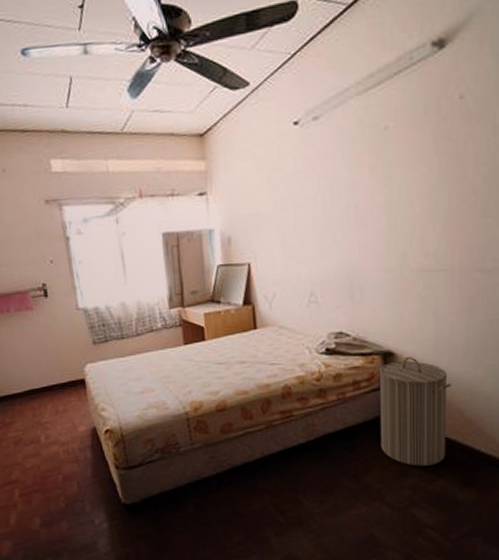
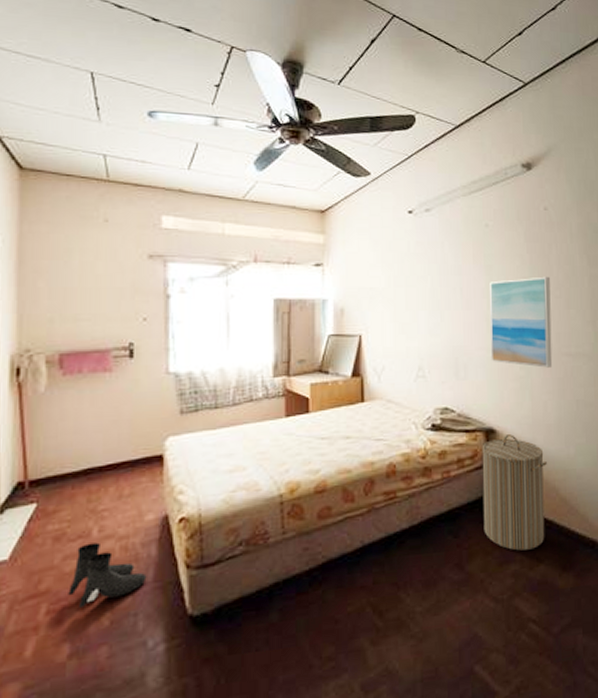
boots: none [31,447,87,493] -> present [68,542,147,608]
wall art: none [388,181,463,287] -> present [489,276,553,368]

